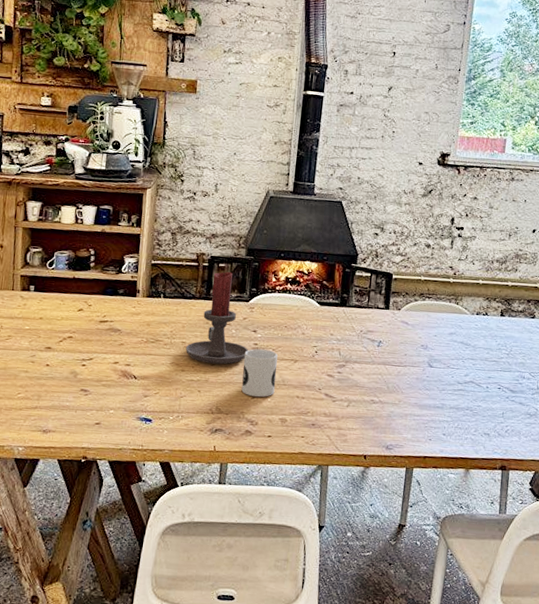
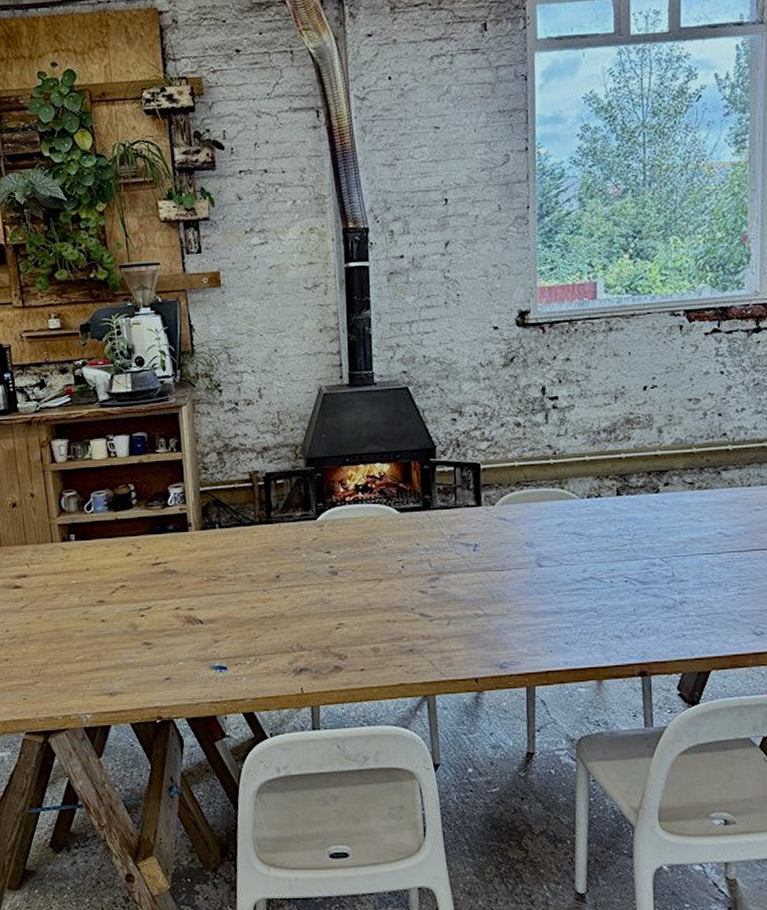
candle holder: present [186,271,248,365] -> none [253,487,324,596]
mug: present [241,349,278,397] -> none [320,572,361,627]

